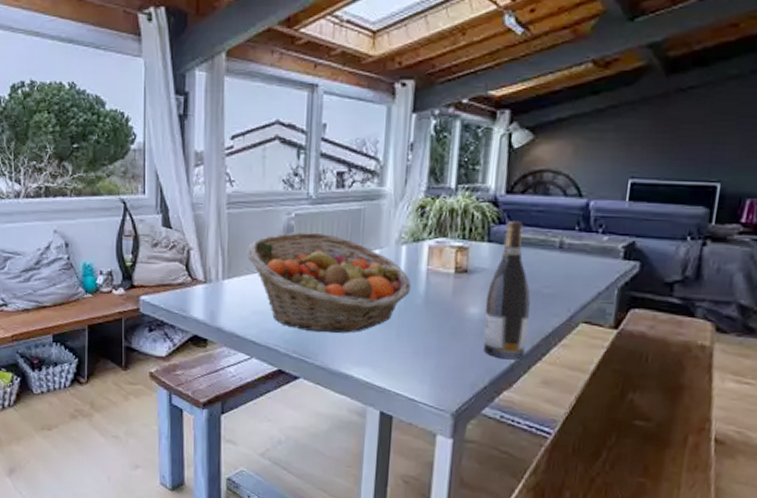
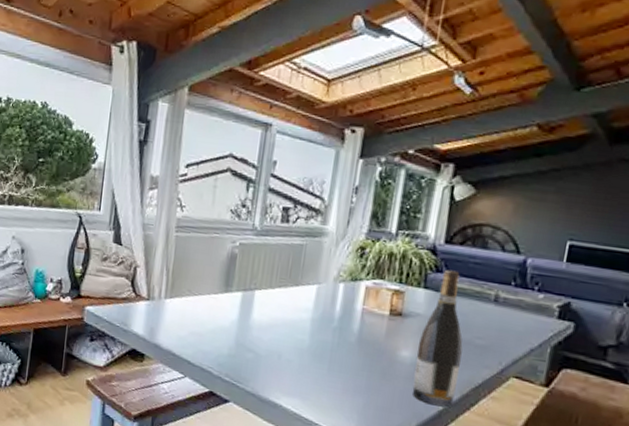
fruit basket: present [247,232,412,334] -> none [190,260,346,363]

